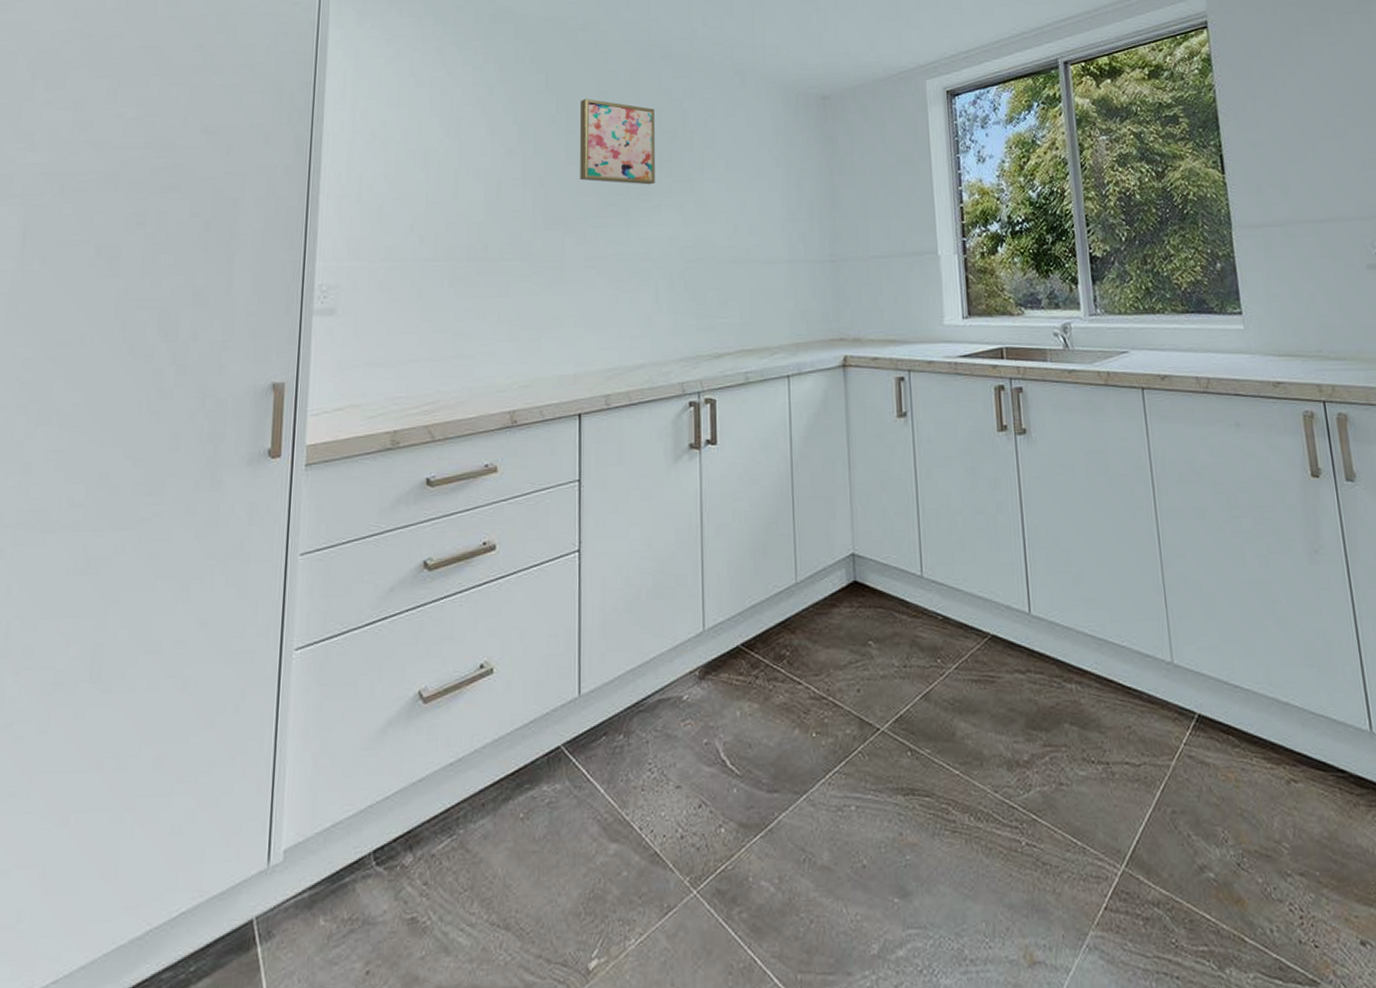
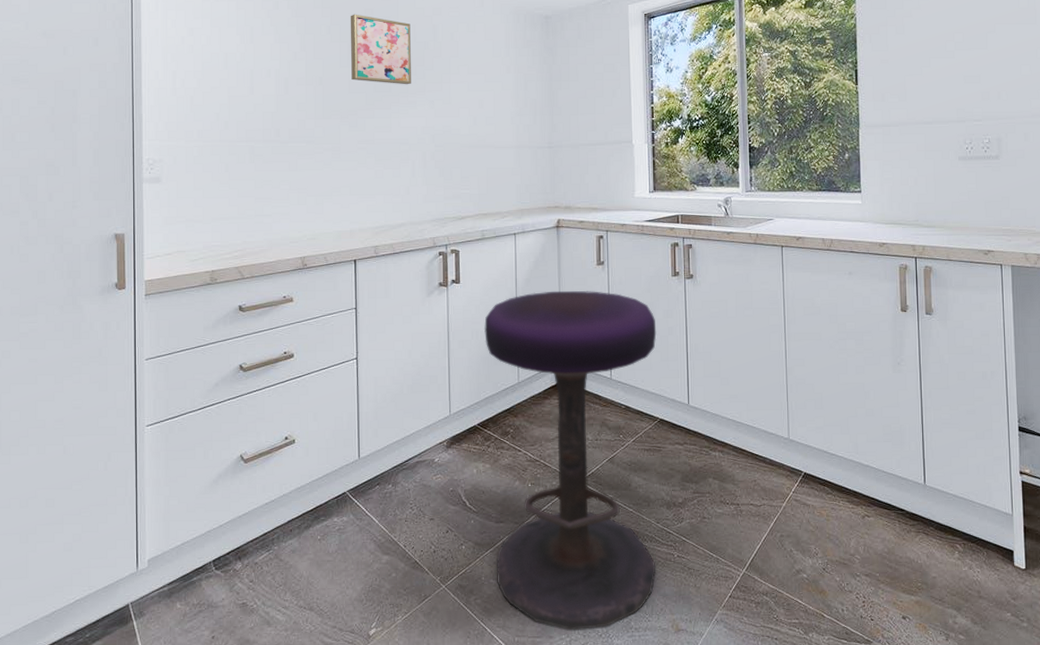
stool: none [749,452,996,963] -> present [484,290,657,631]

